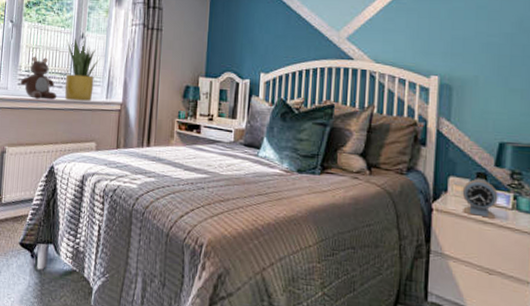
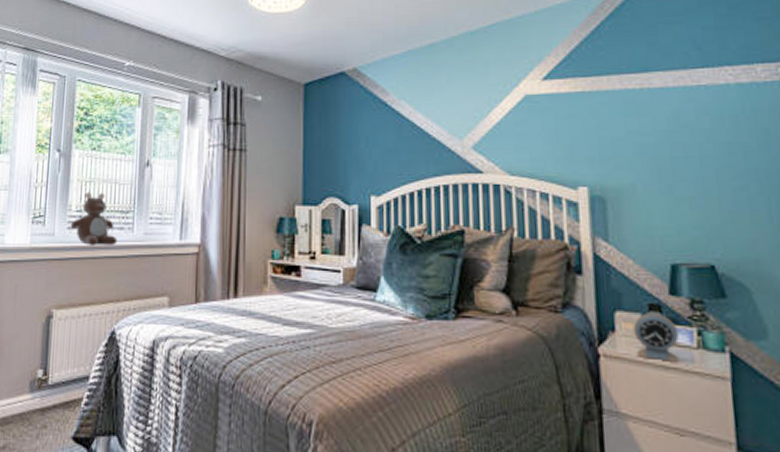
planter: present [64,38,100,102] -> none [127,167,171,246]

